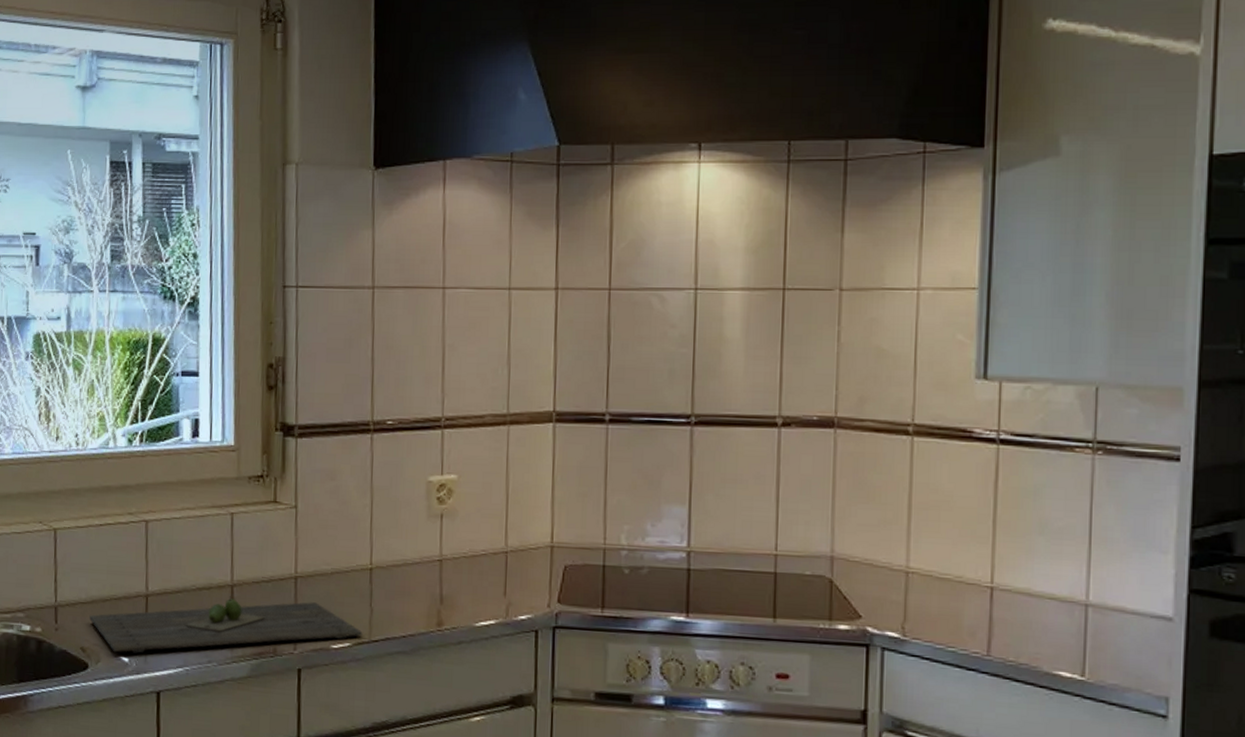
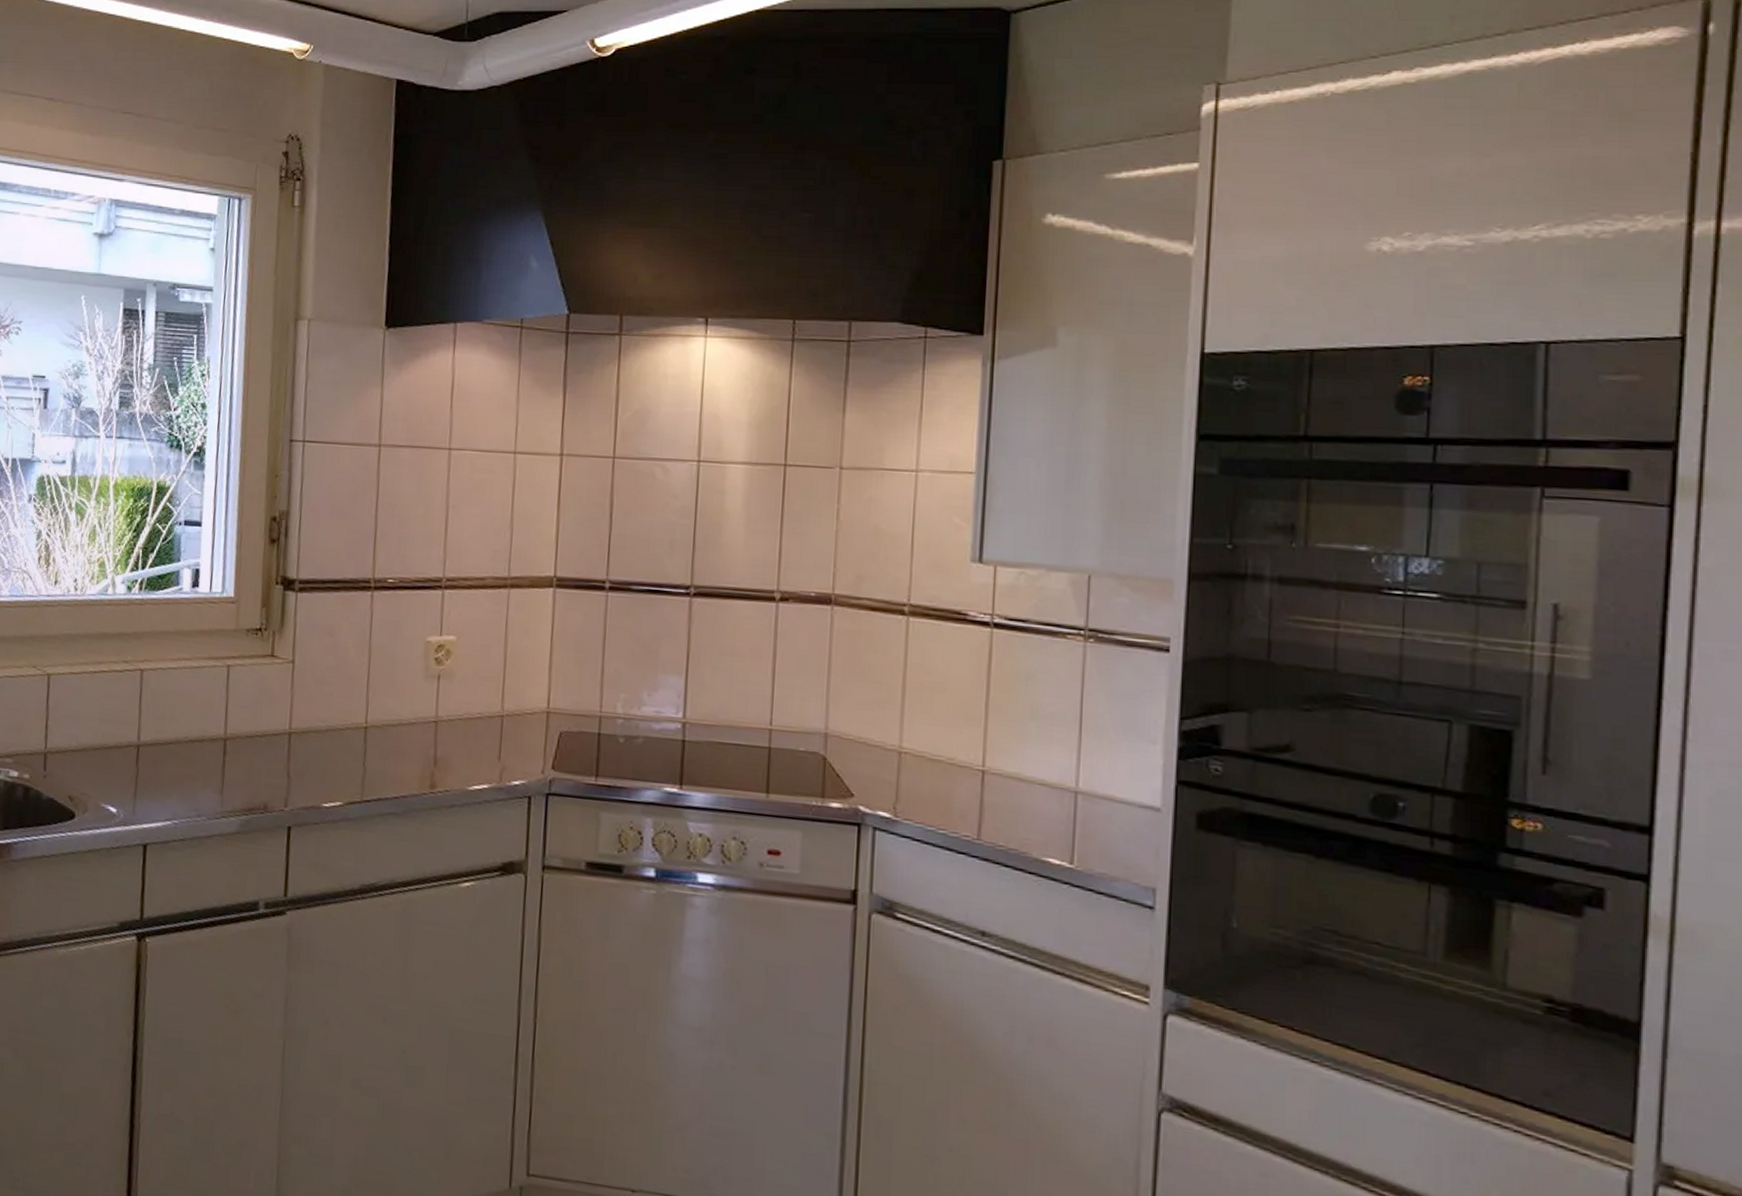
cutting board: present [89,596,363,653] -> none [79,749,355,804]

